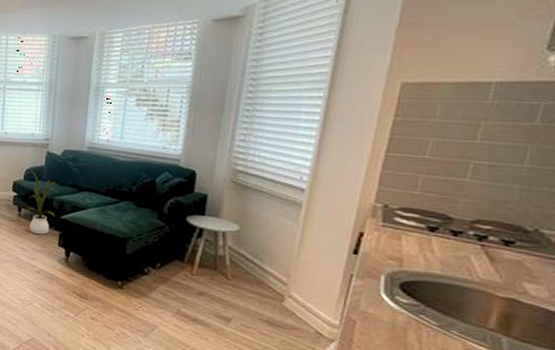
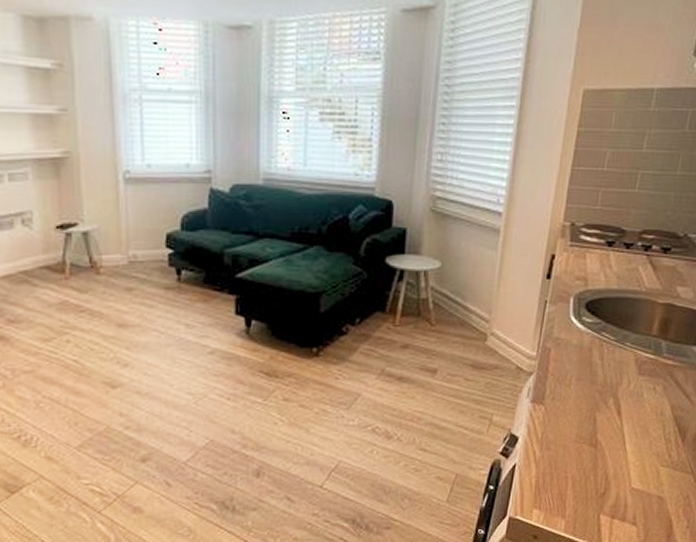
house plant: present [27,171,55,235] -> none [189,217,228,303]

